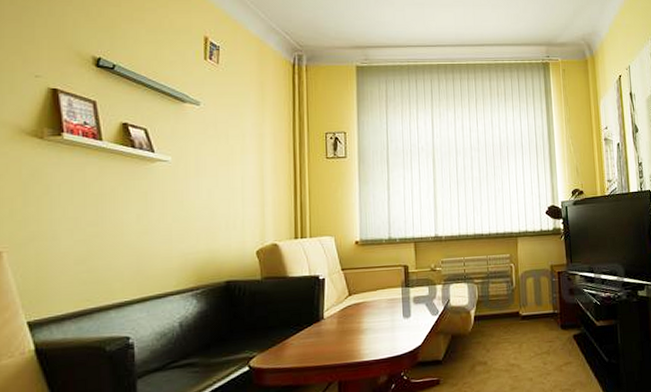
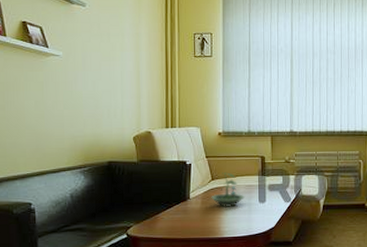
terrarium: none [348,286,387,326] -> present [211,172,245,207]

